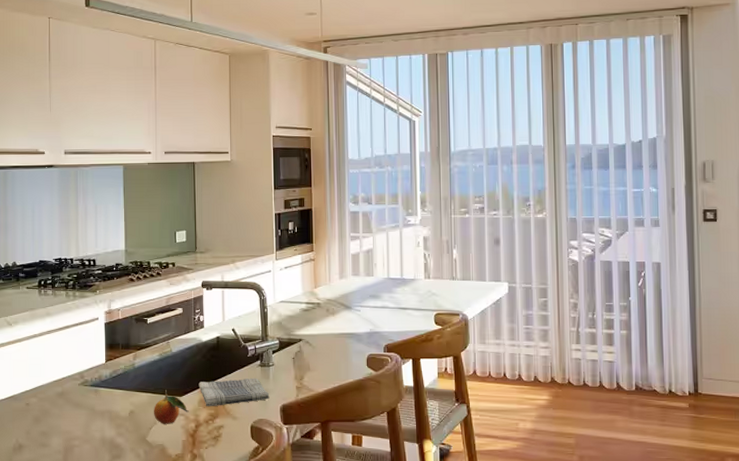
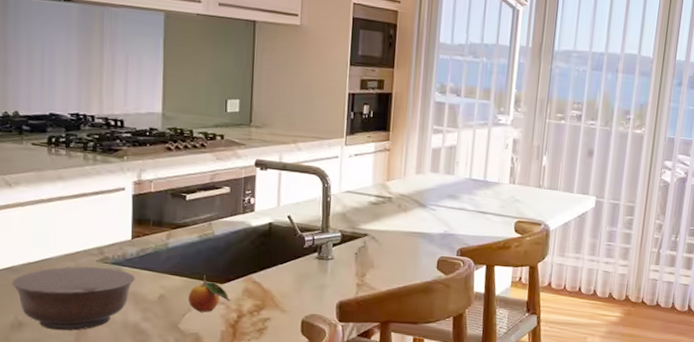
bowl: none [13,389,110,450] -> present [12,266,135,331]
dish towel: present [198,378,270,407] -> none [244,269,326,298]

